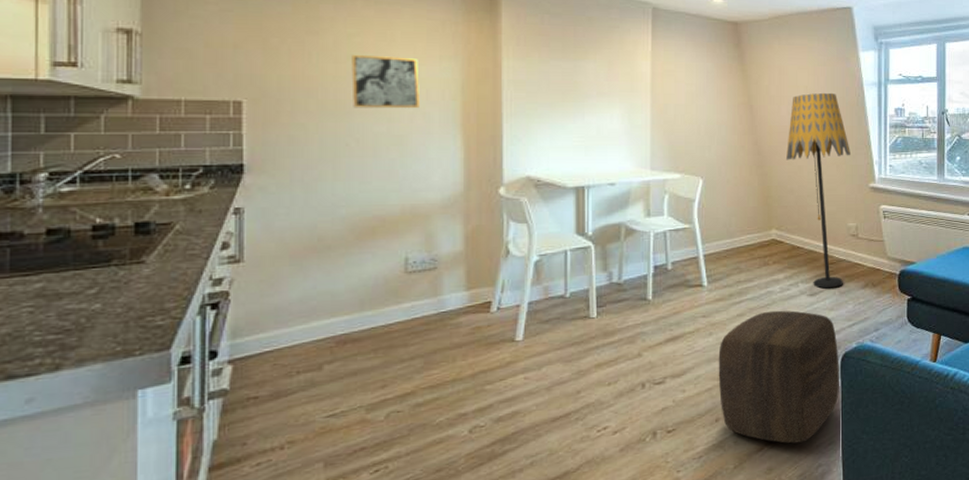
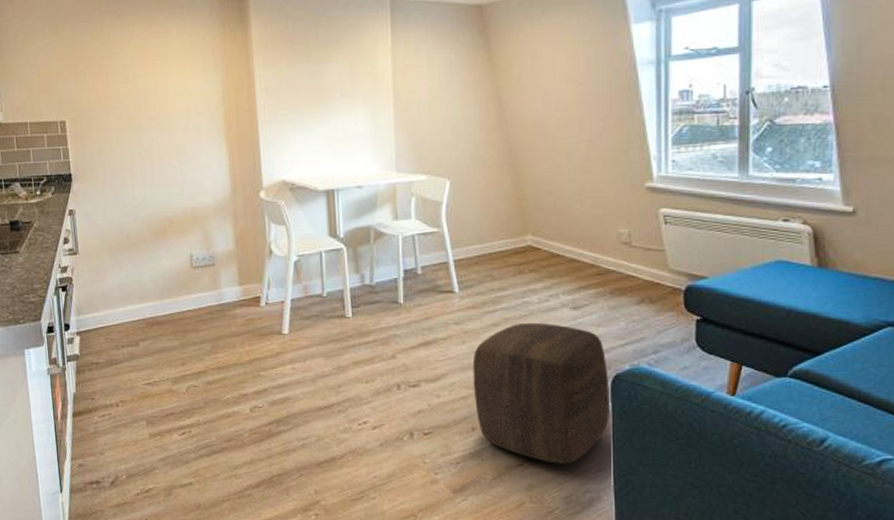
wall art: present [351,54,420,109] -> none [136,73,191,122]
floor lamp: present [786,92,850,289] -> none [542,77,621,302]

